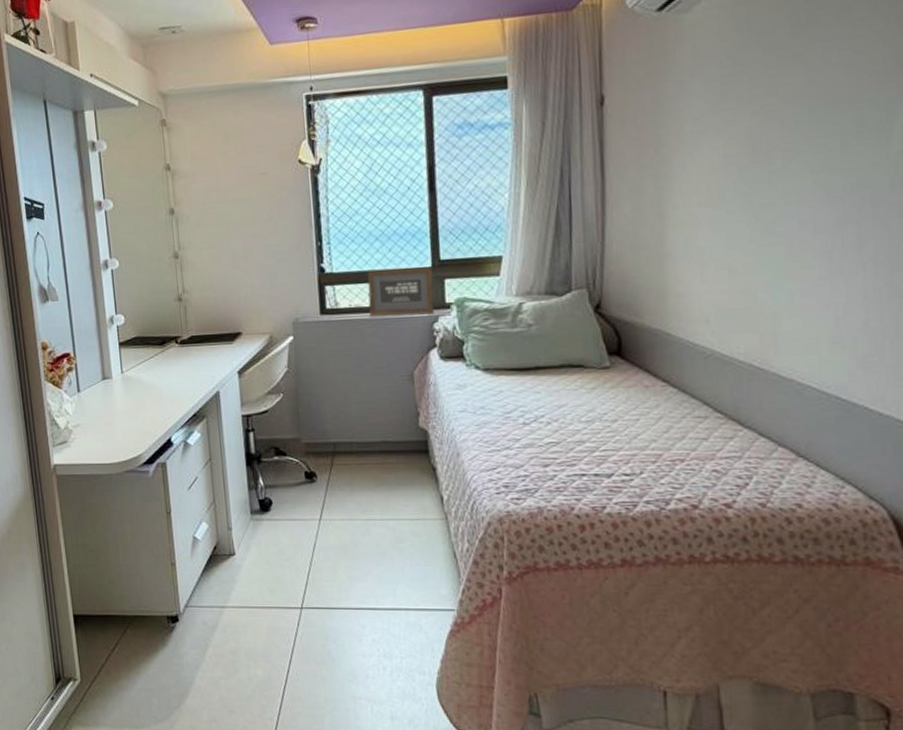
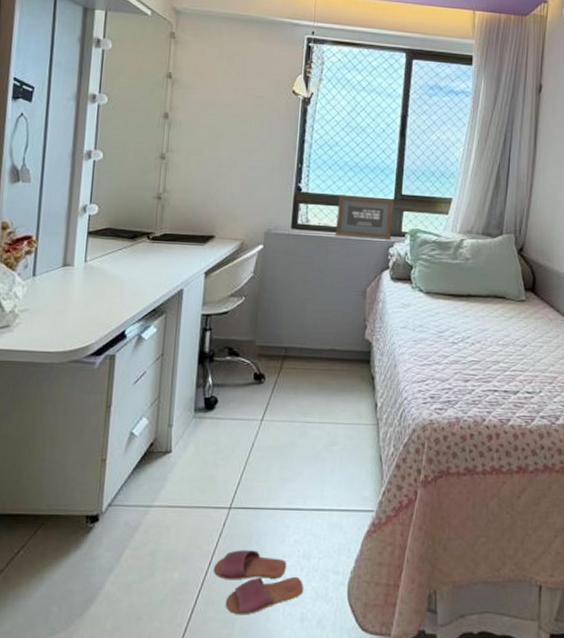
slippers: none [295,649,389,712] -> present [214,550,303,615]

